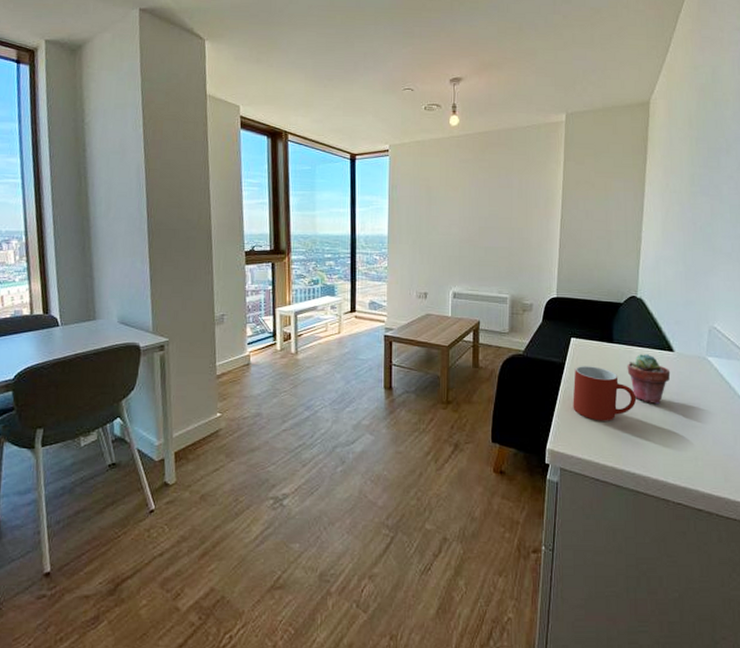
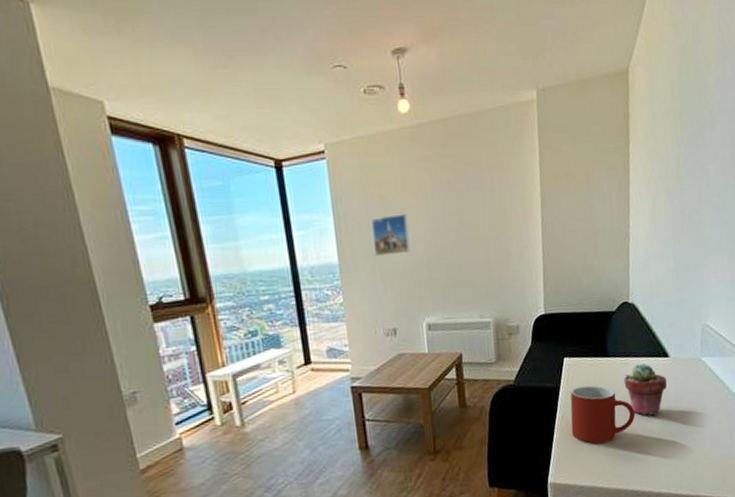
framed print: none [418,202,447,234] -> present [372,214,411,257]

